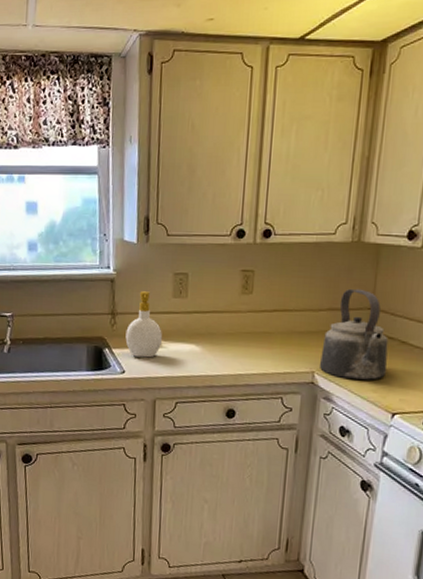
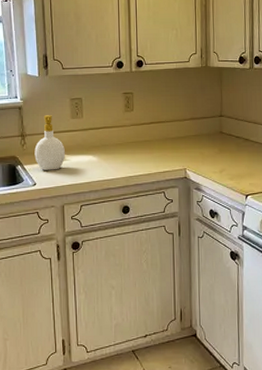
kettle: present [319,288,389,380] -> none [189,101,238,171]

